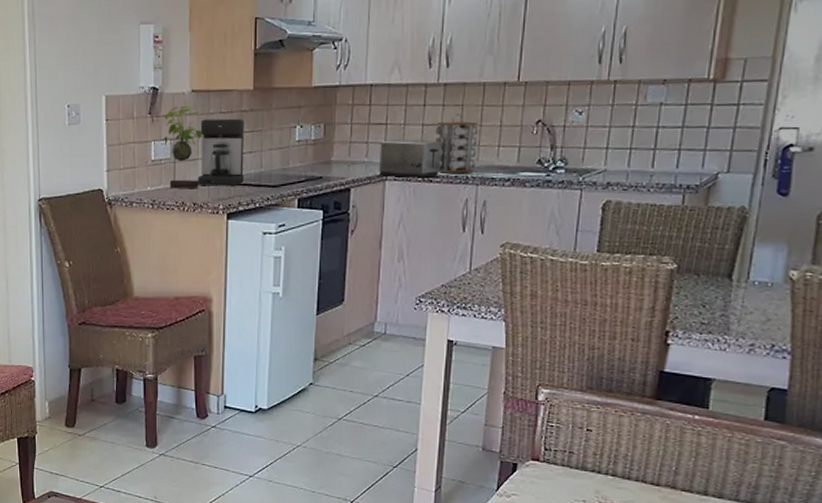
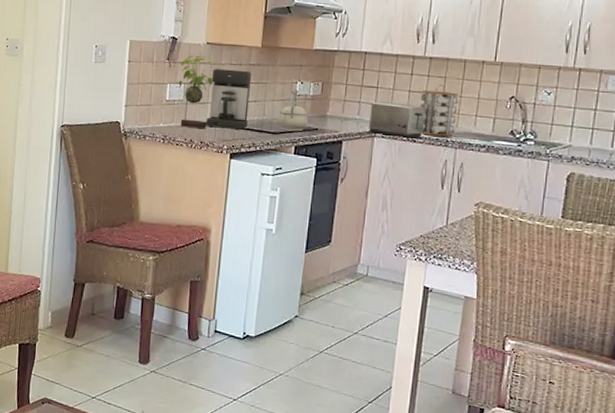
kettle: none [276,135,311,183] -> present [276,90,308,132]

